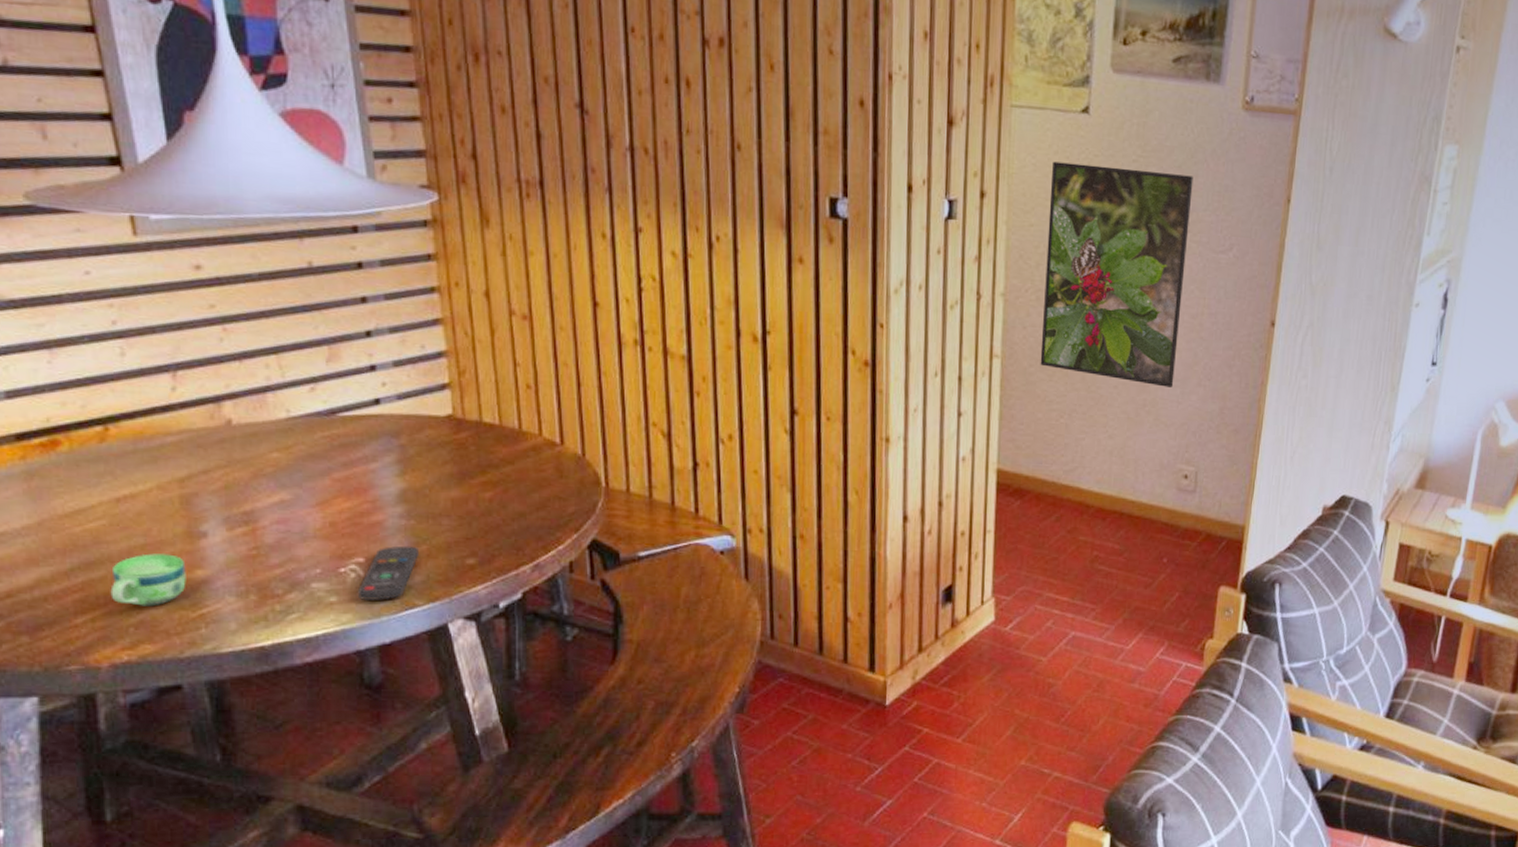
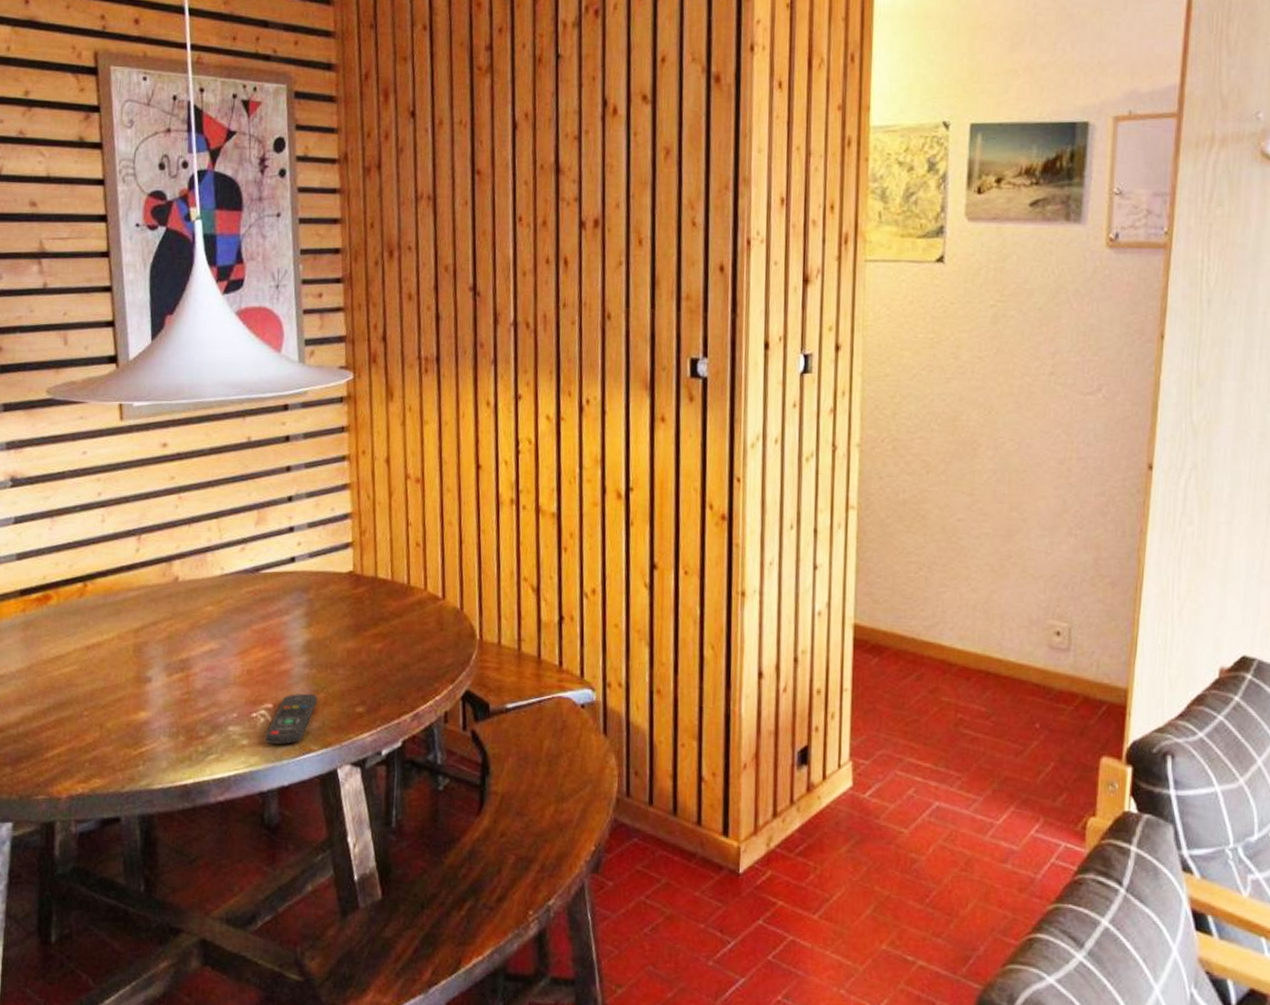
cup: present [110,553,186,606] -> none [74,696,133,744]
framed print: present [1040,161,1194,387] -> none [897,311,1056,537]

